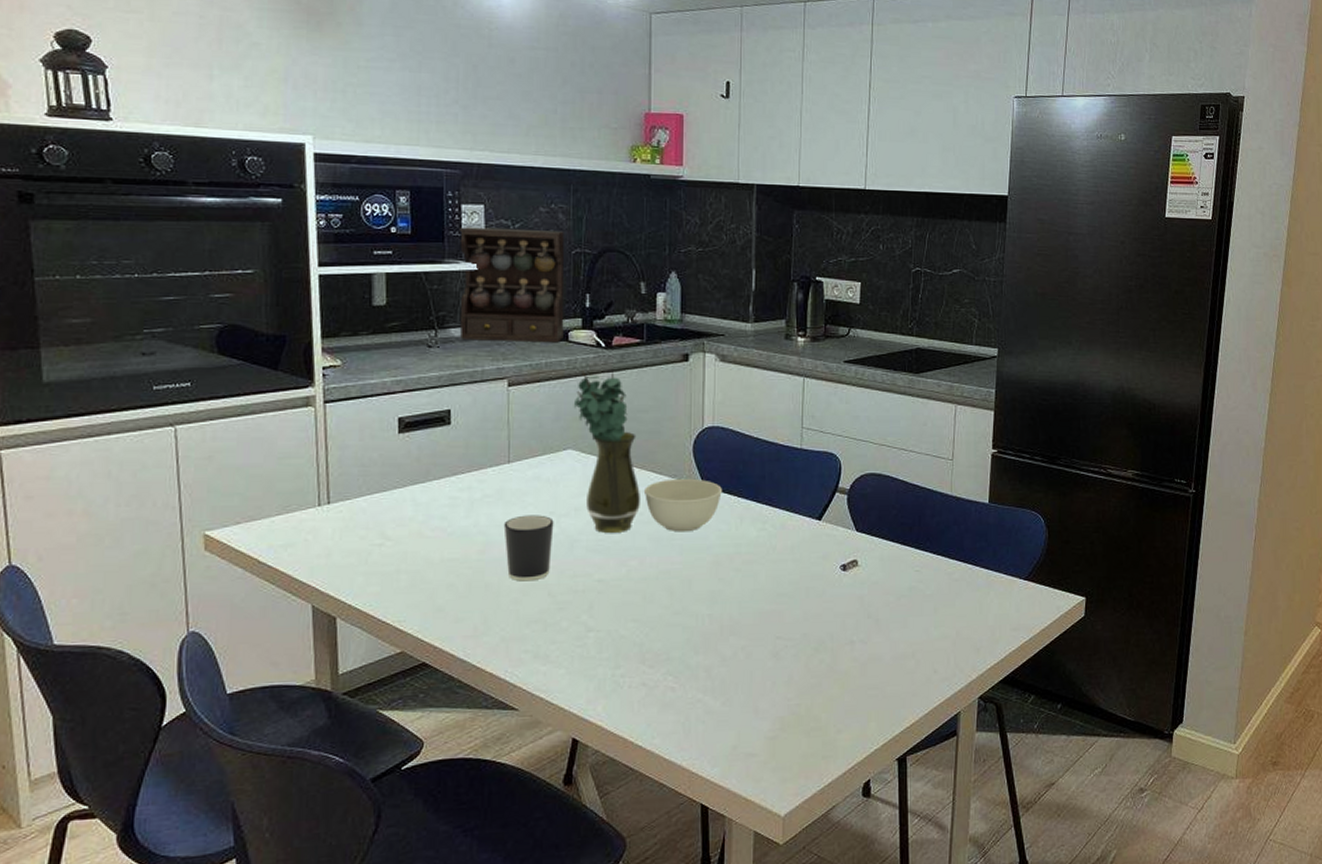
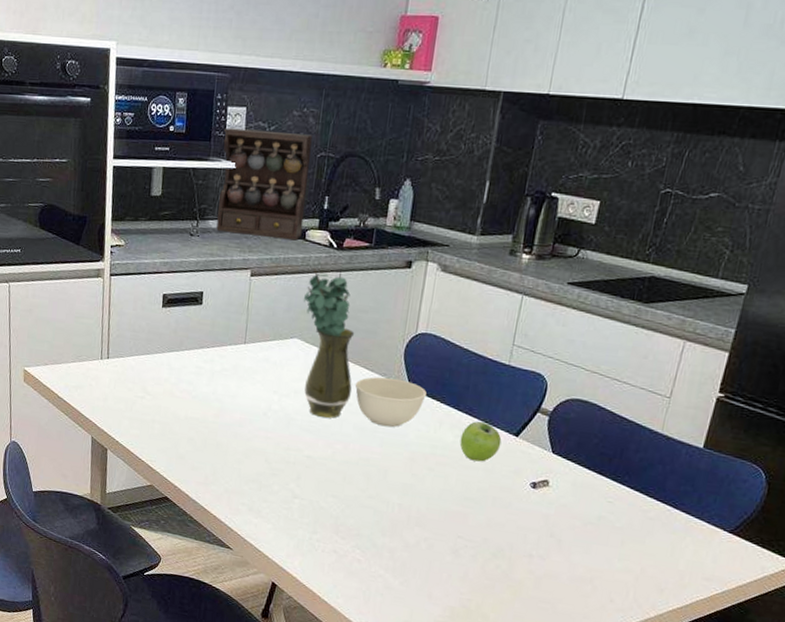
mug: present [503,515,554,582] -> none [235,390,276,448]
fruit: none [764,511,805,553] -> present [459,421,502,462]

